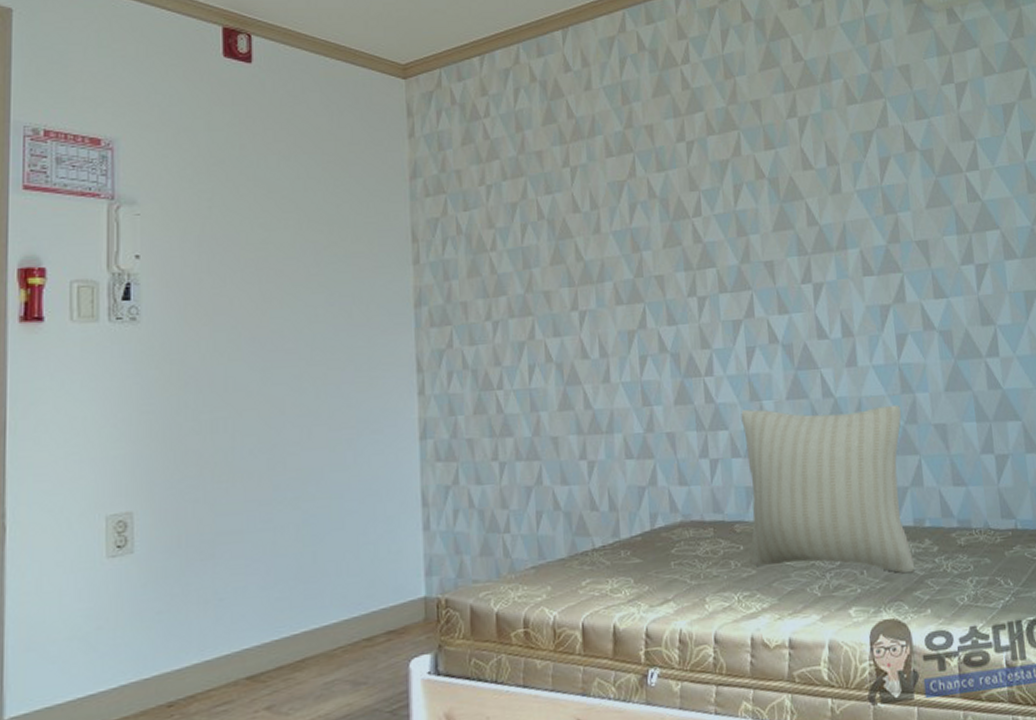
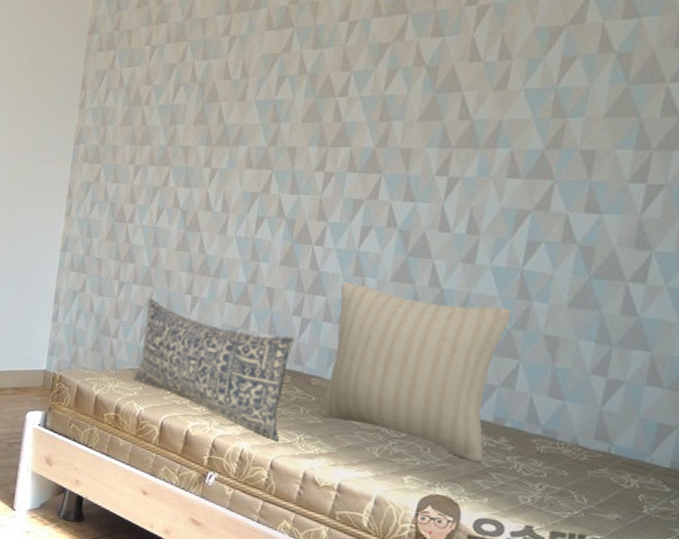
pillow: none [537,473,718,609] -> present [133,298,295,441]

